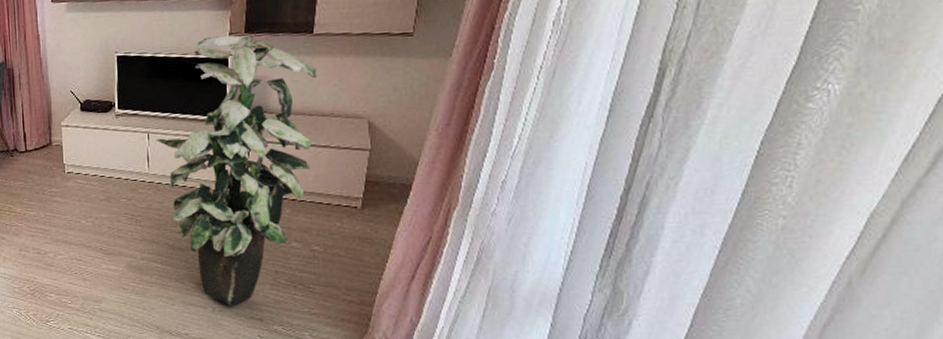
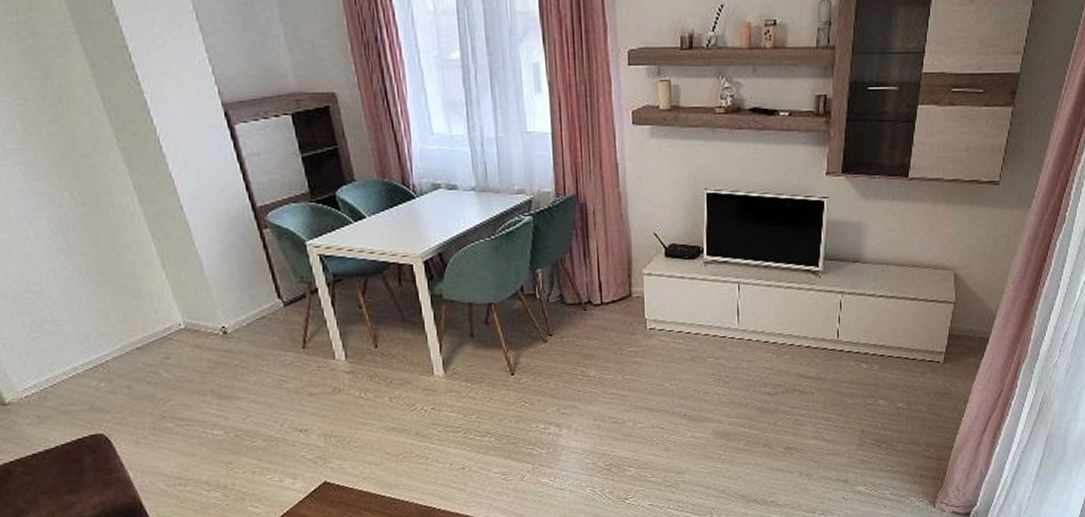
indoor plant: present [156,35,317,306] -> none [747,175,910,469]

